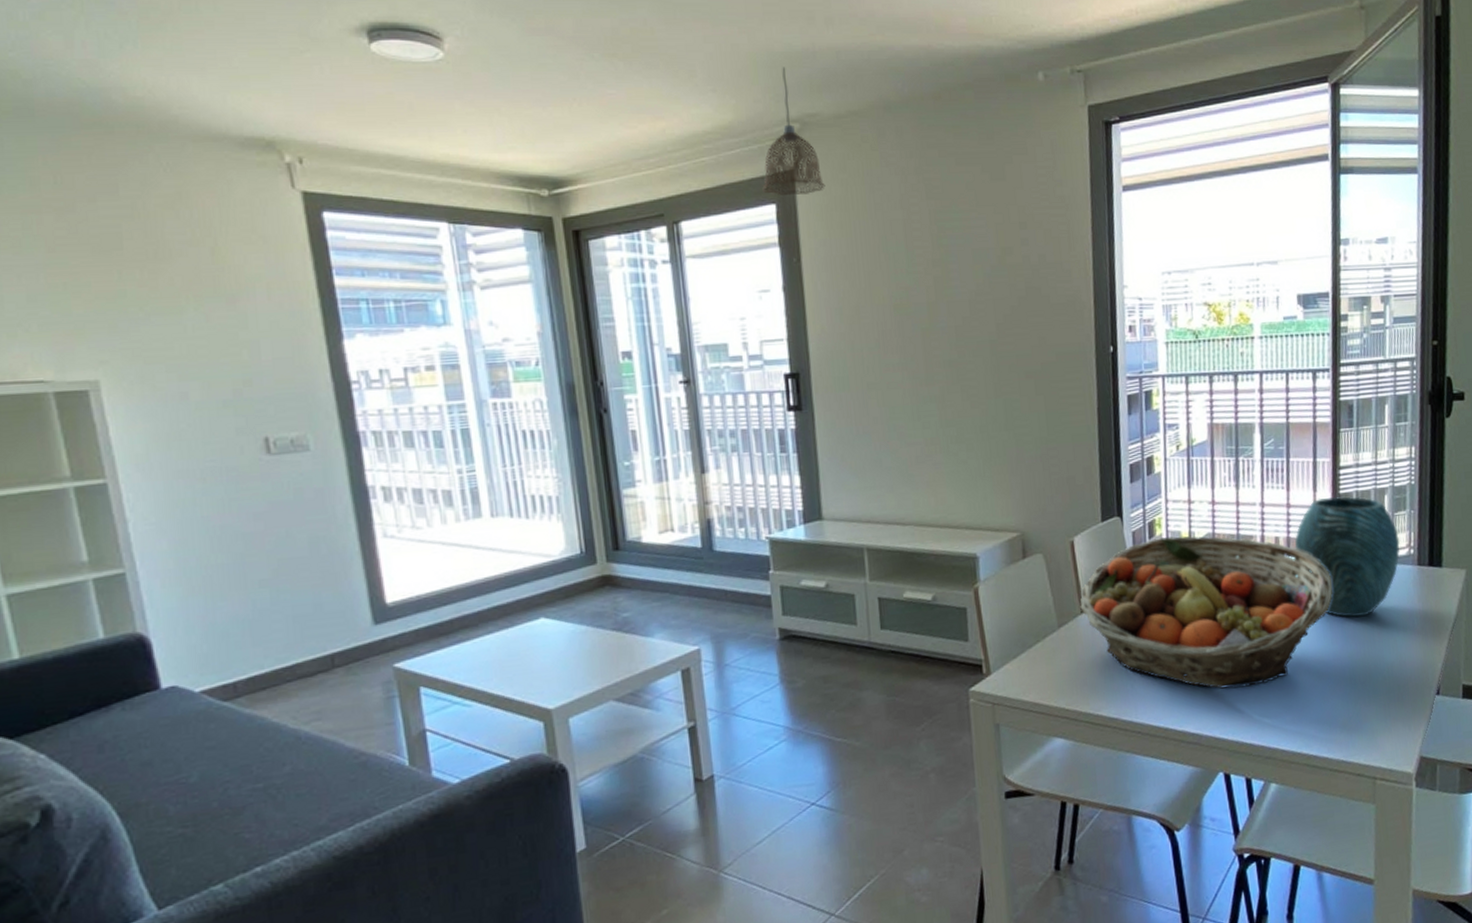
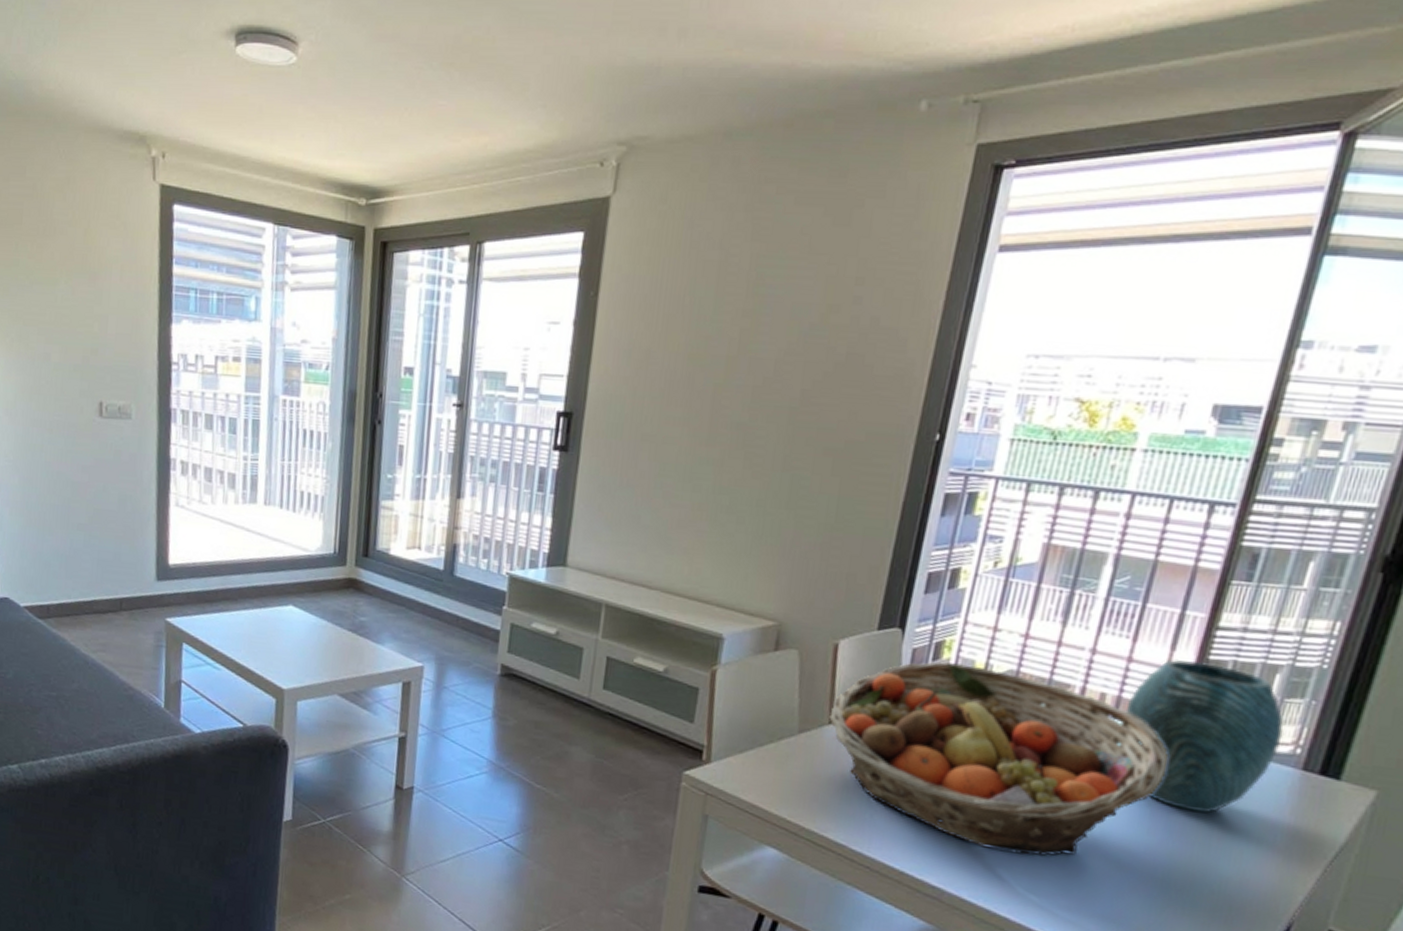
pendant lamp: present [762,67,826,195] -> none [573,83,641,224]

